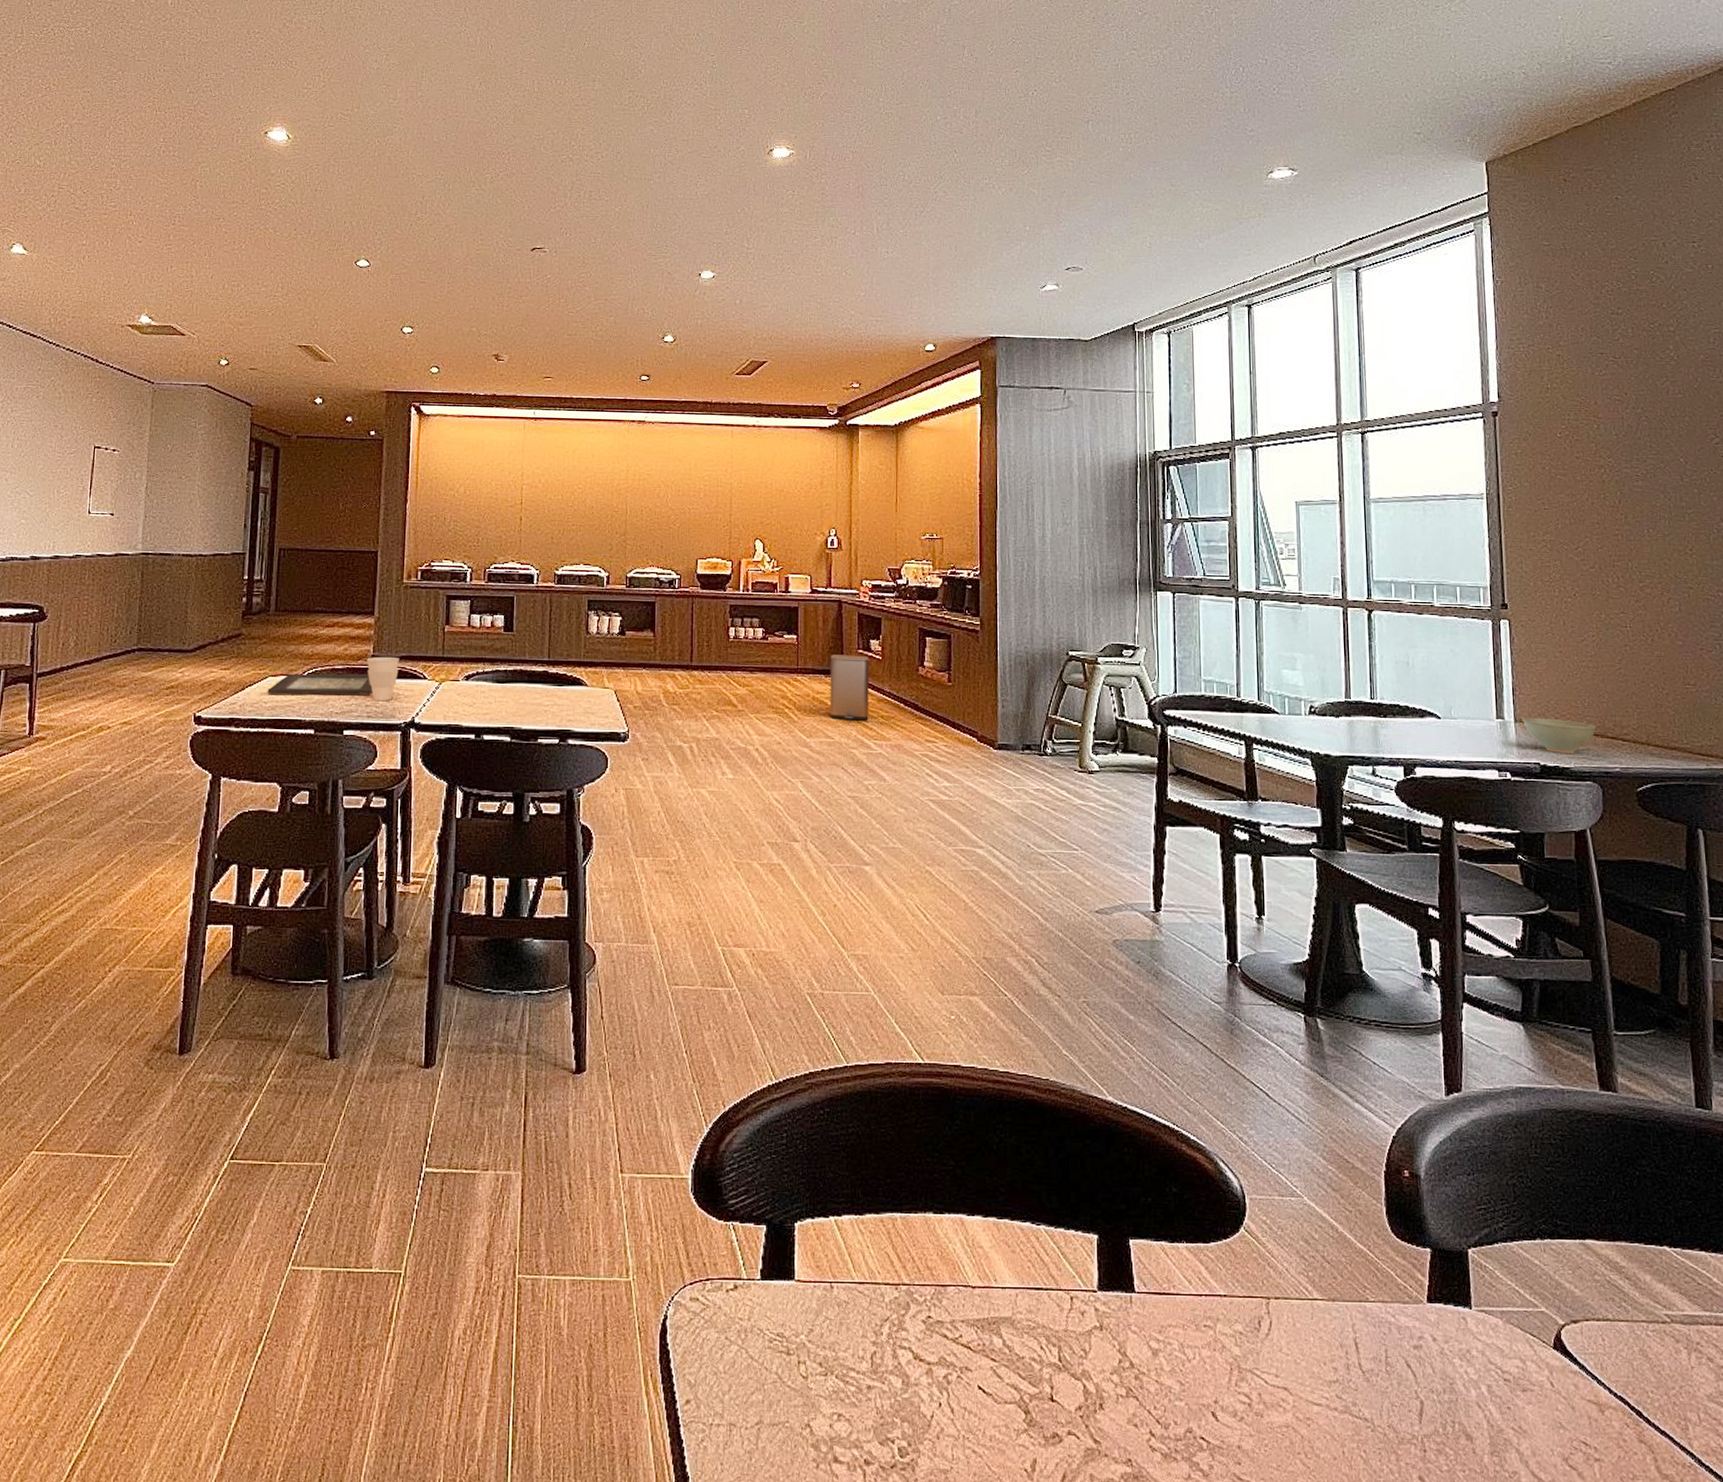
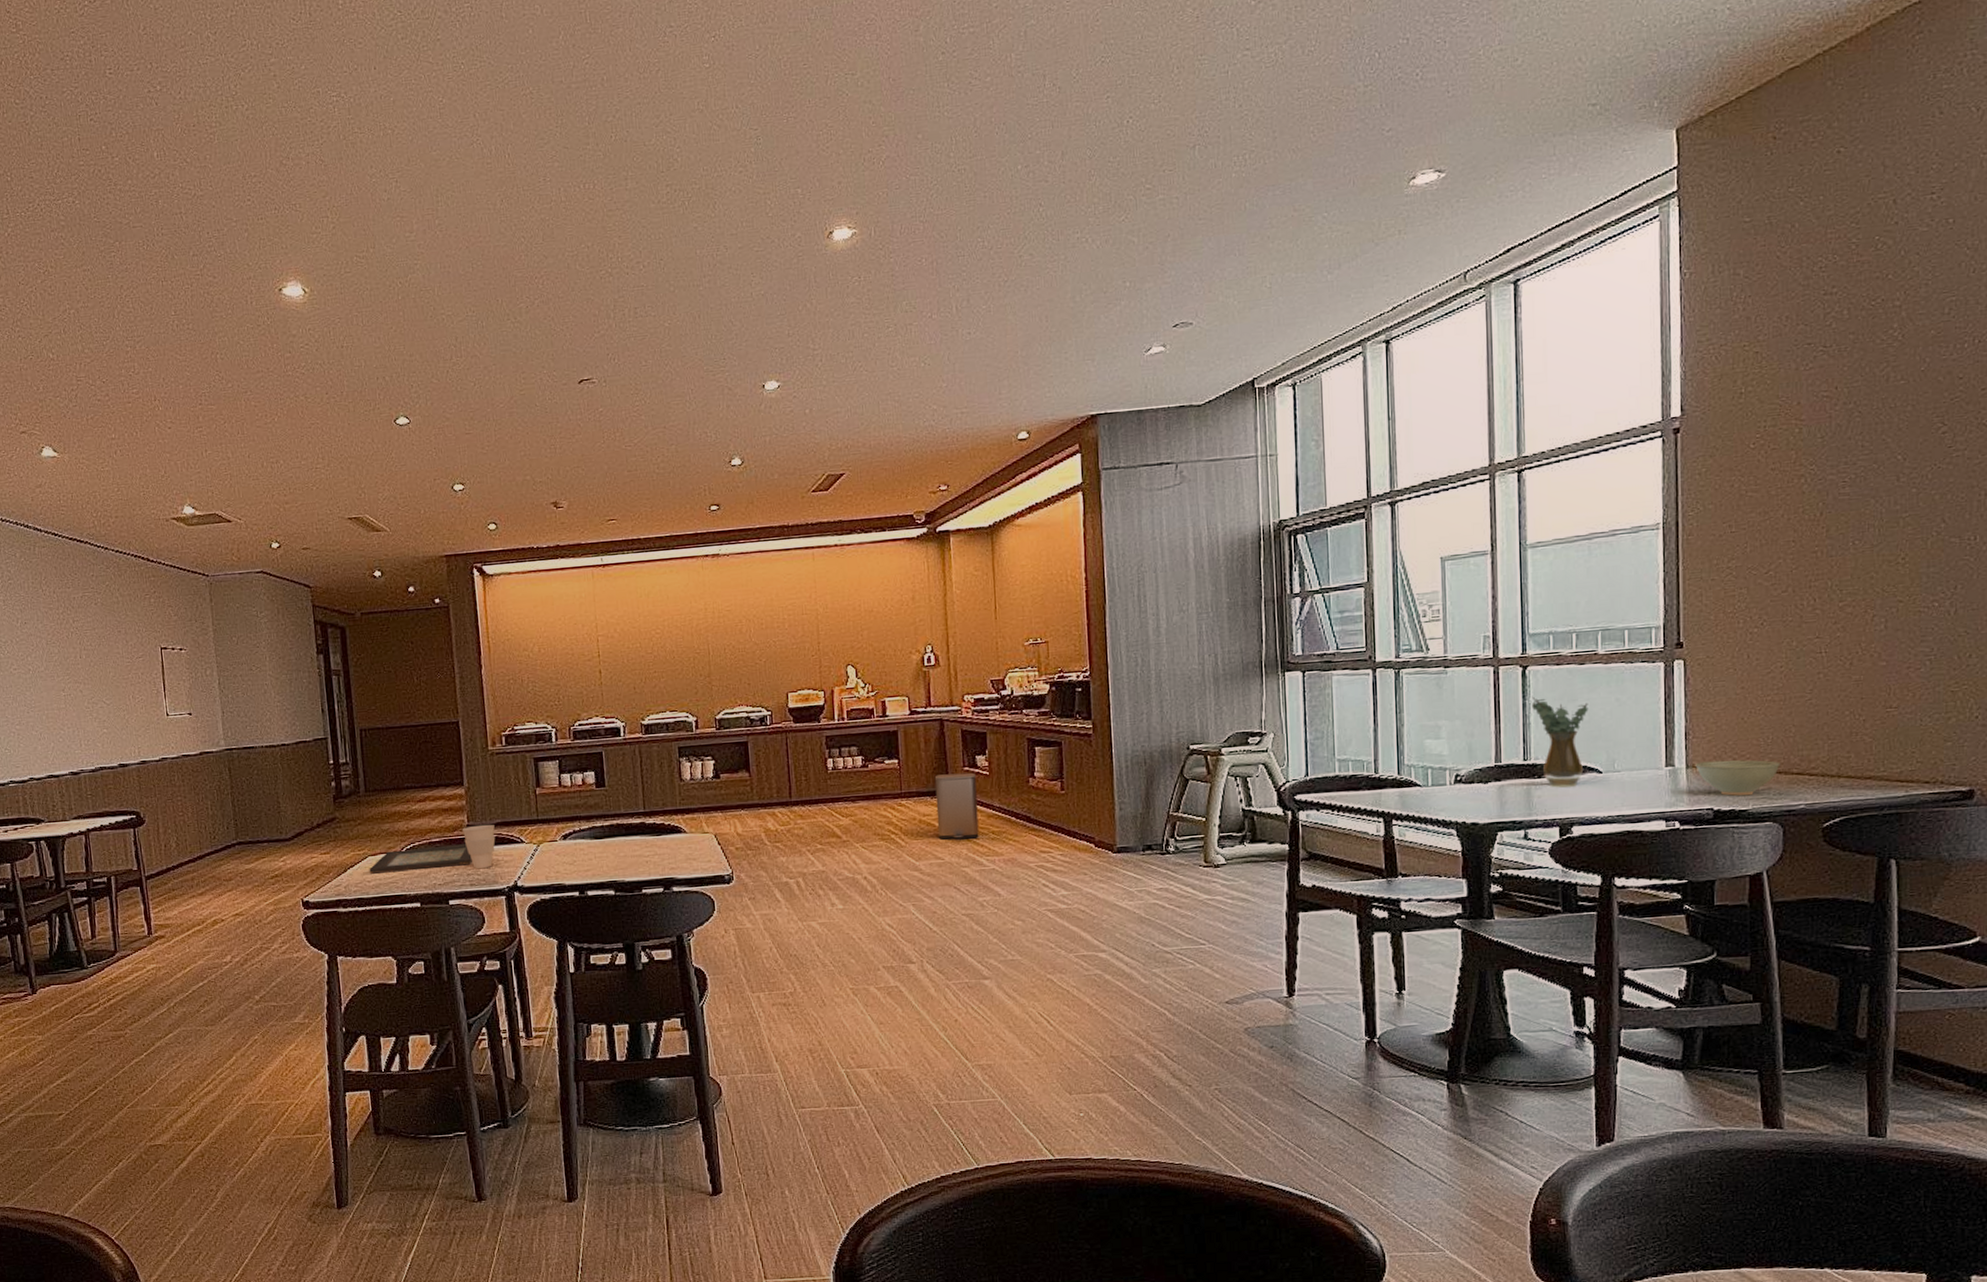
vase: none [1377,639,1427,730] -> present [1532,696,1588,788]

